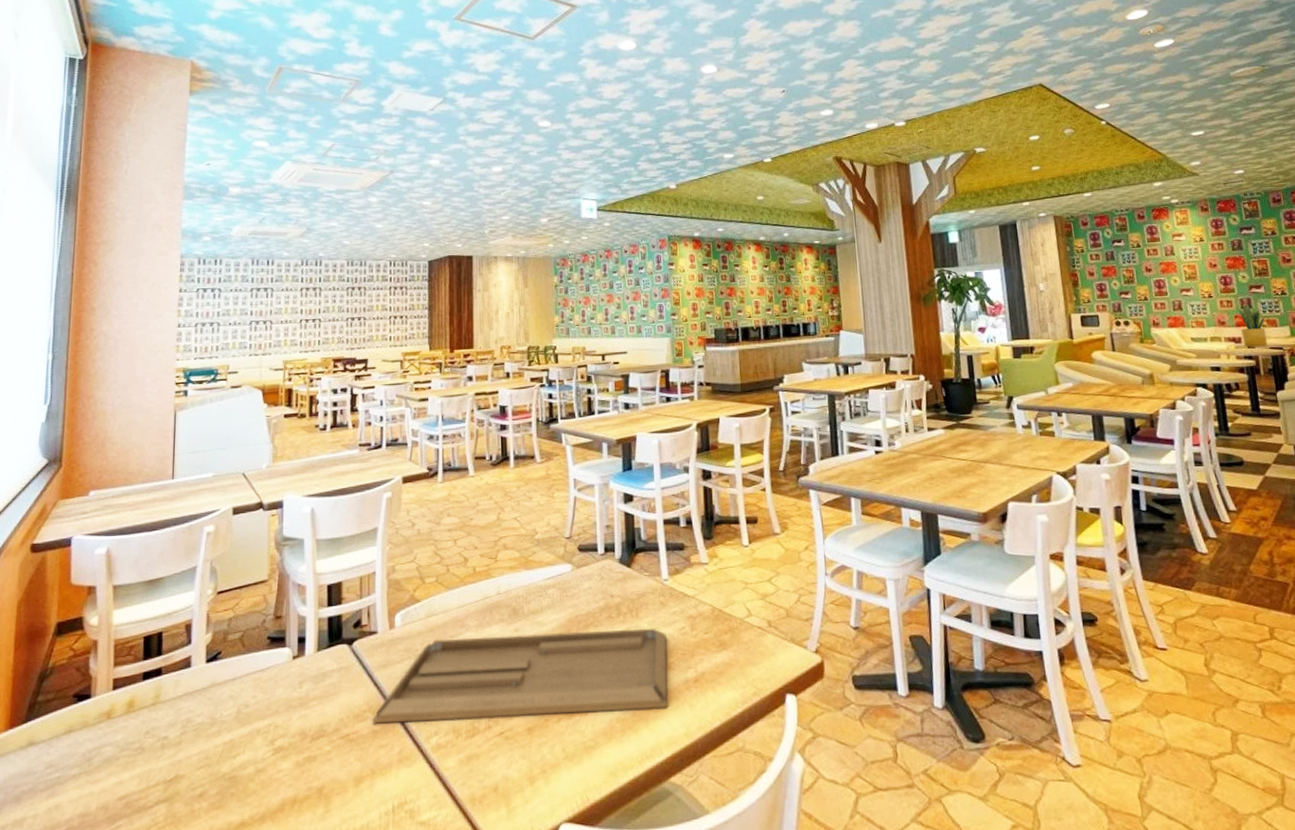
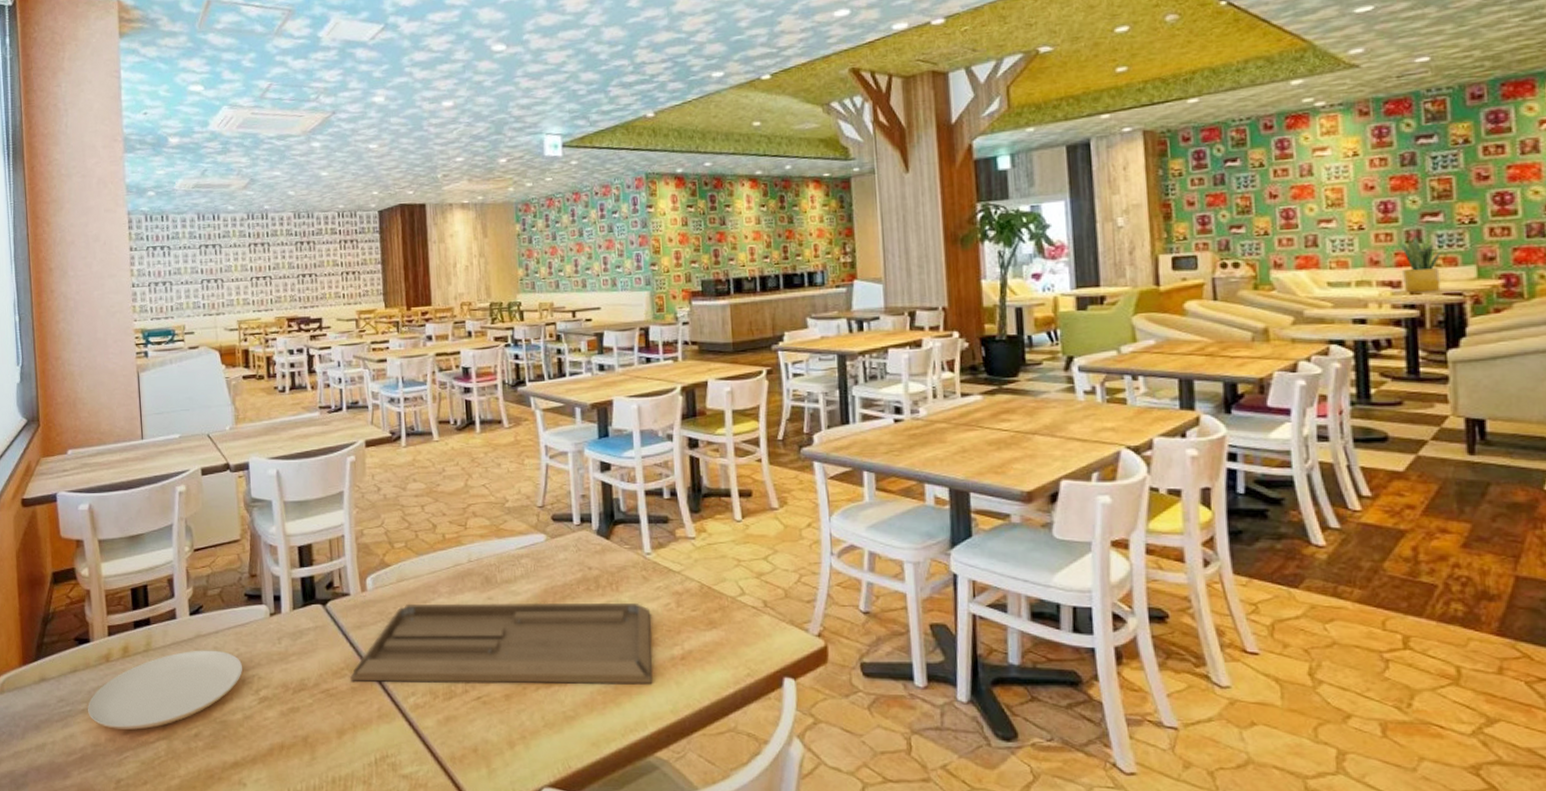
plate: none [80,699,258,795] -> present [88,650,242,730]

